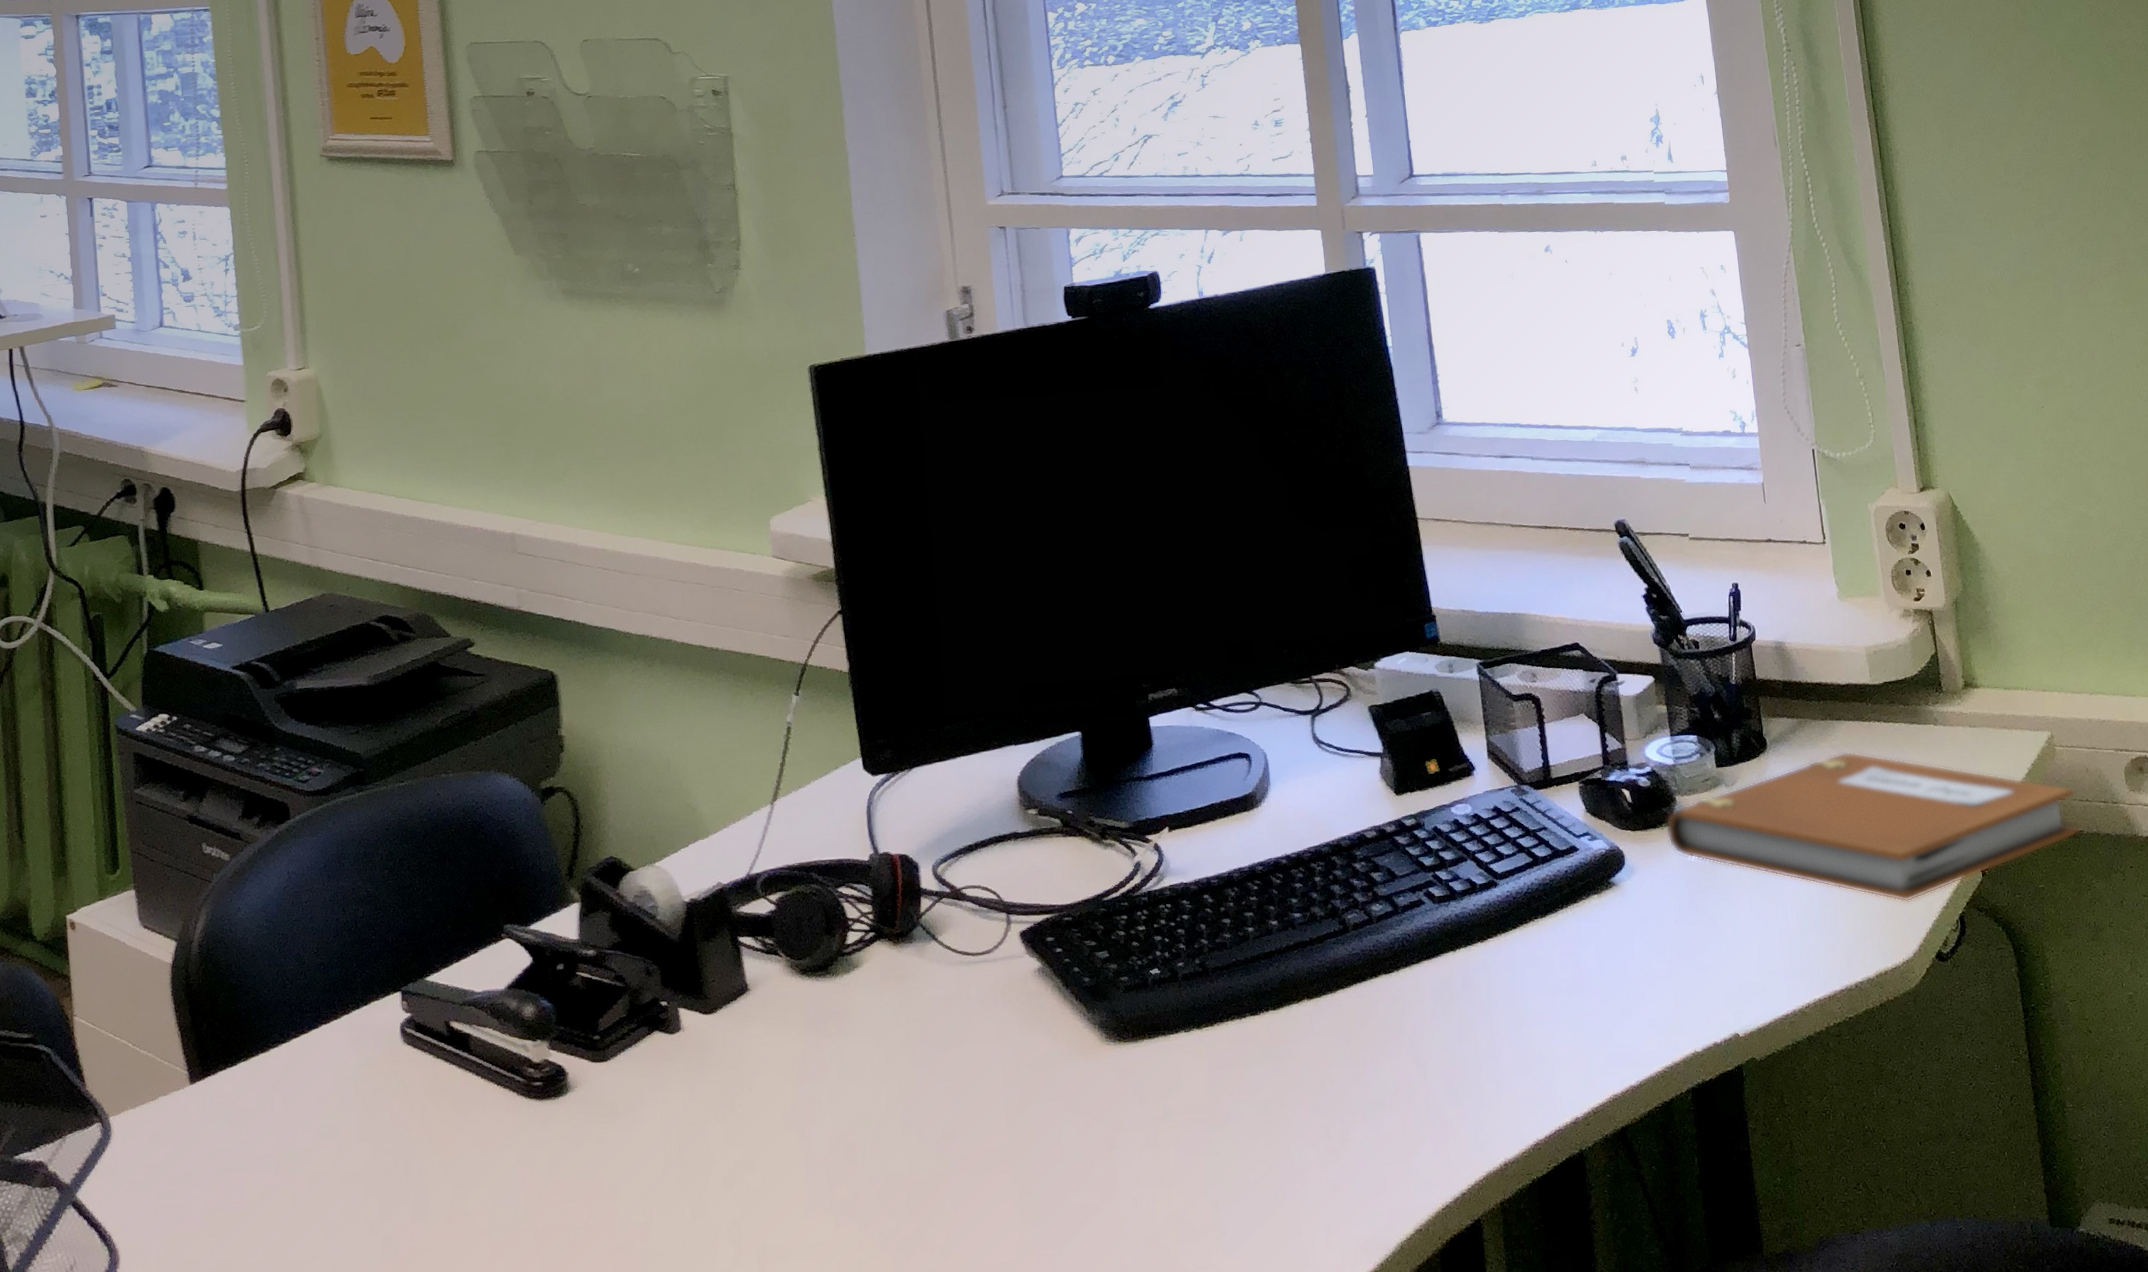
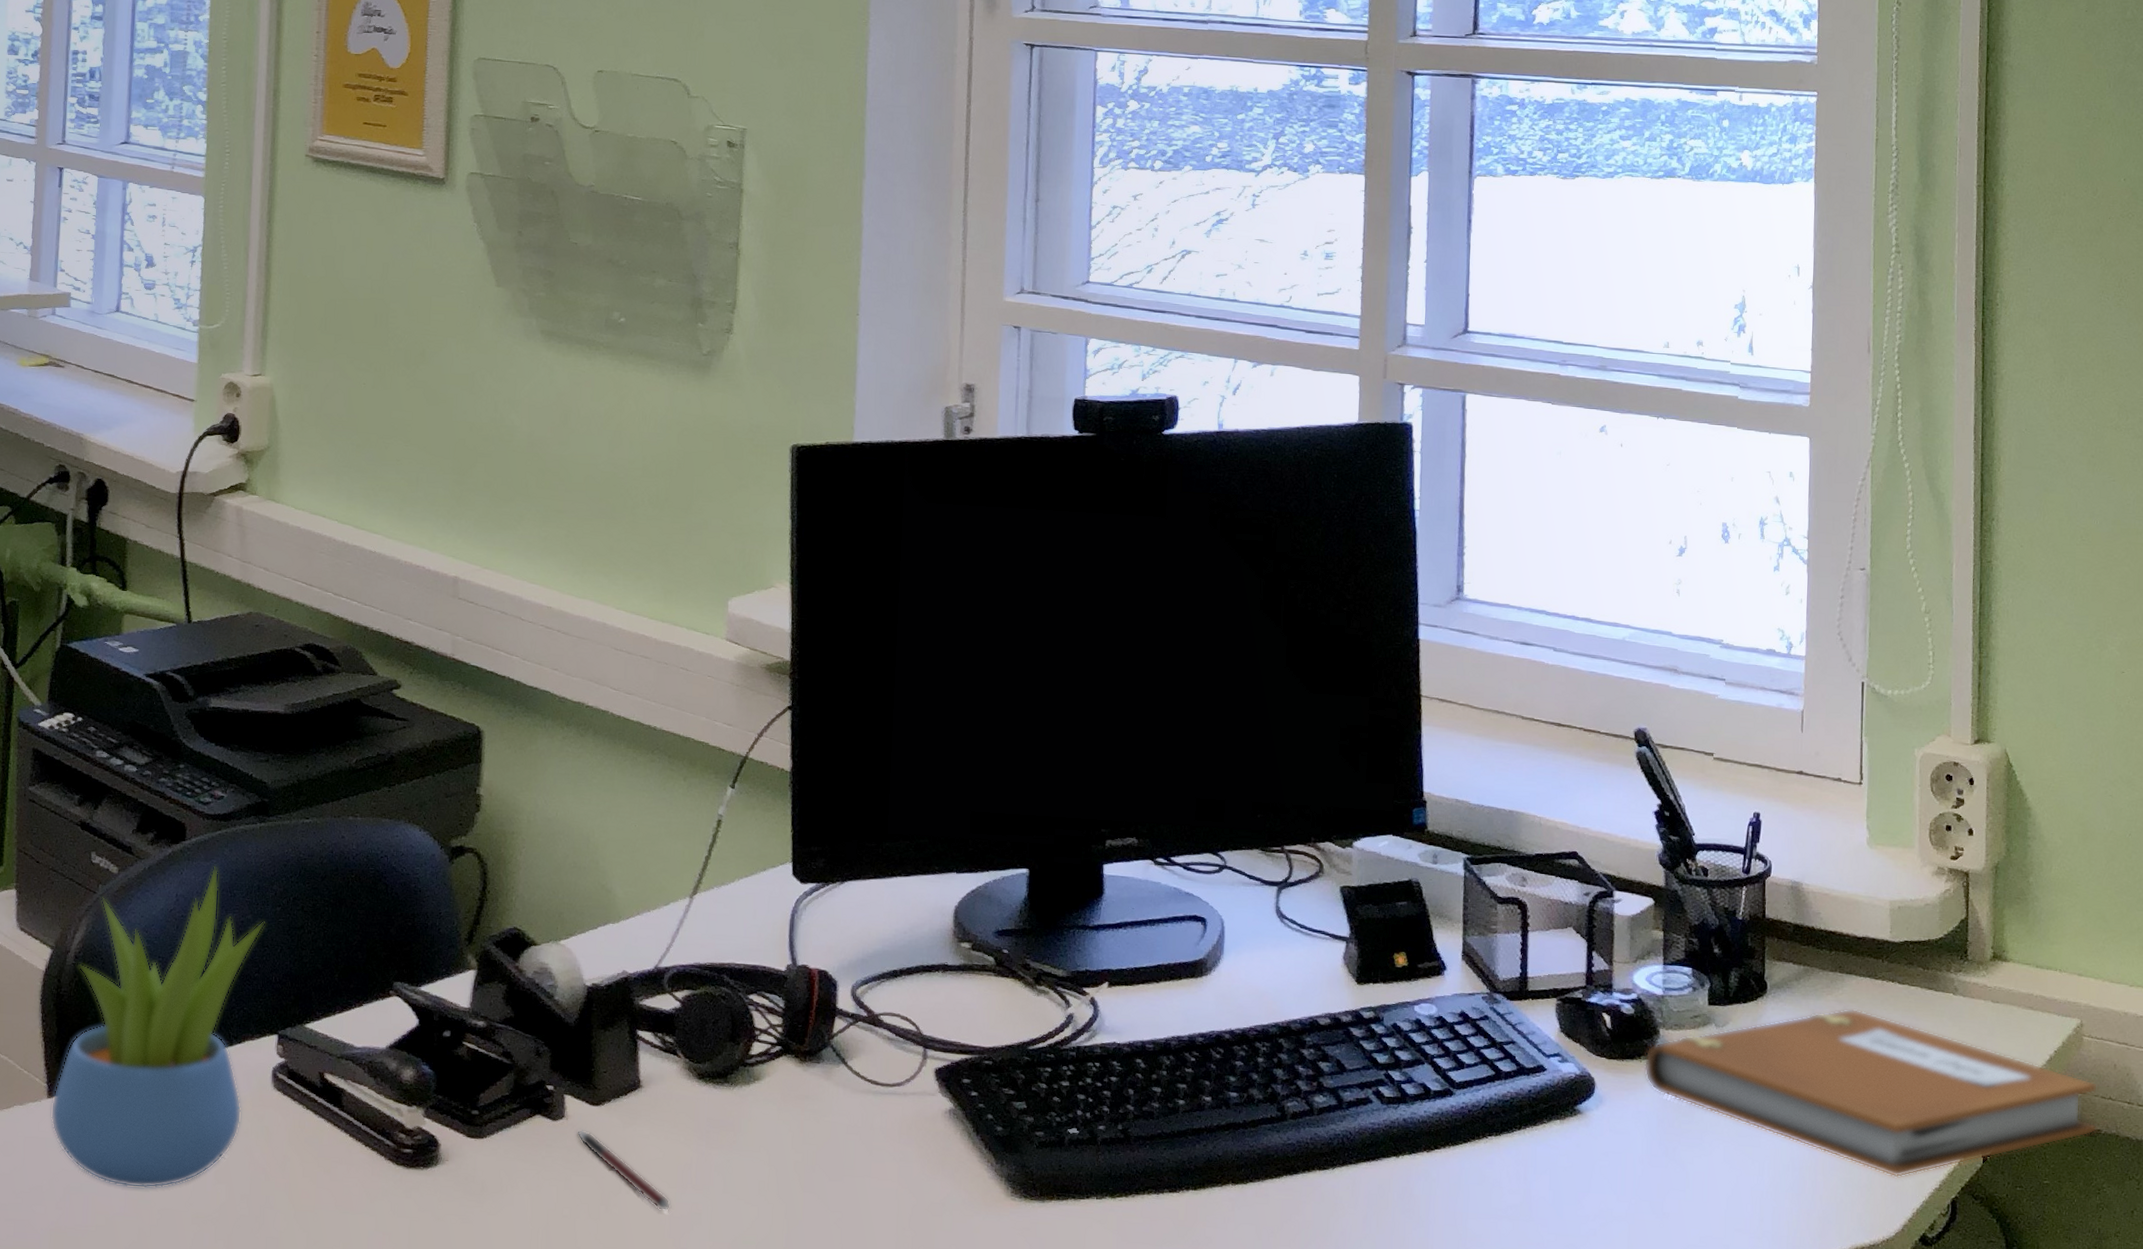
succulent plant: none [194,840,377,1159] -> present [50,866,265,1189]
pen: none [694,1038,792,1105] -> present [576,1129,671,1212]

